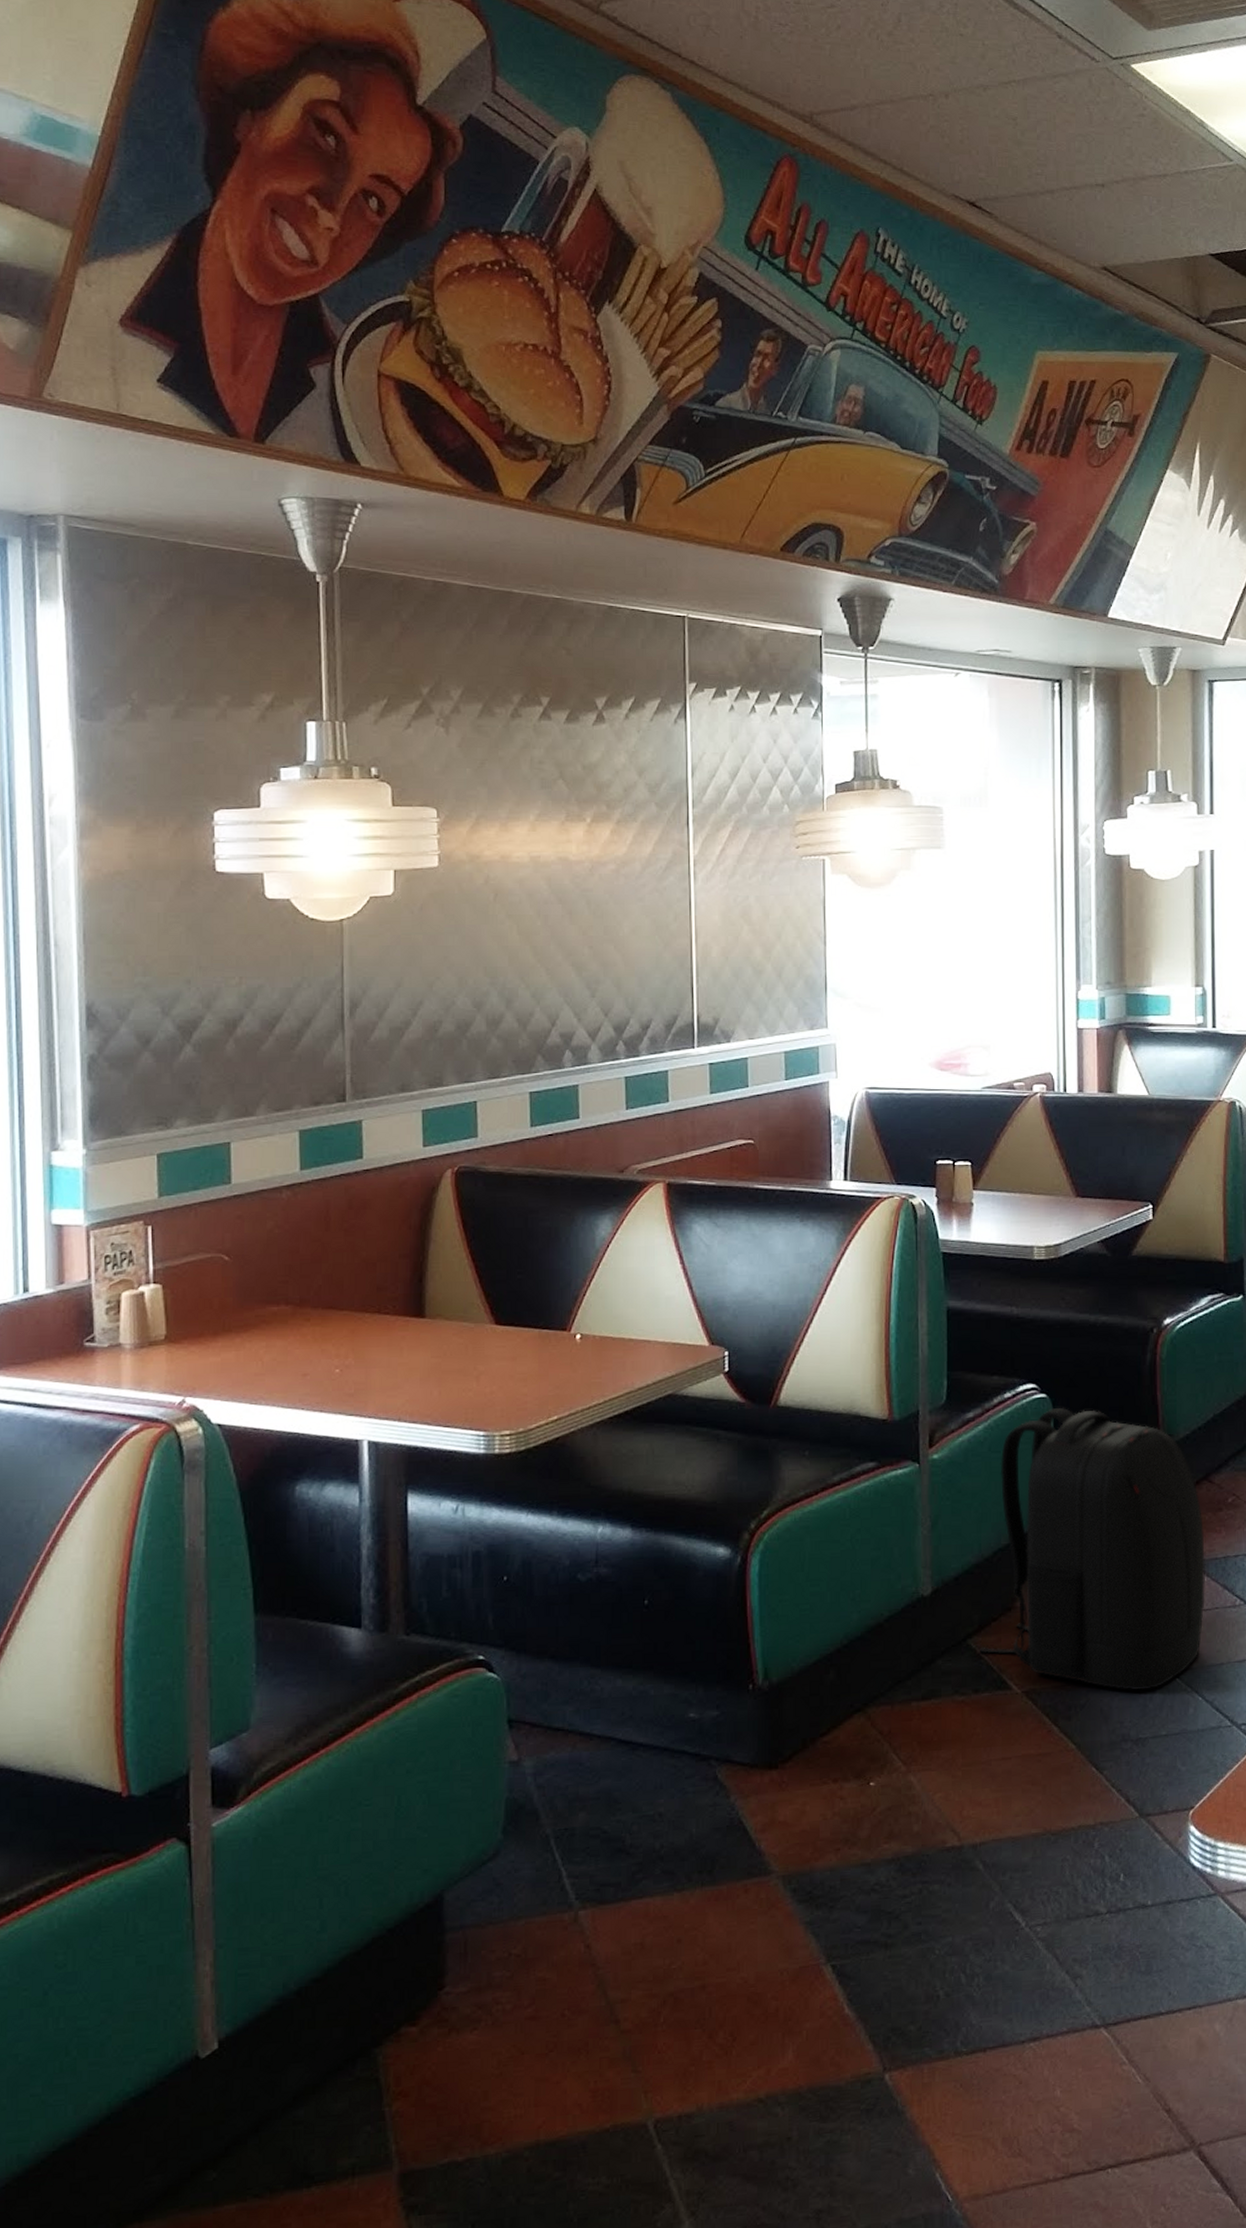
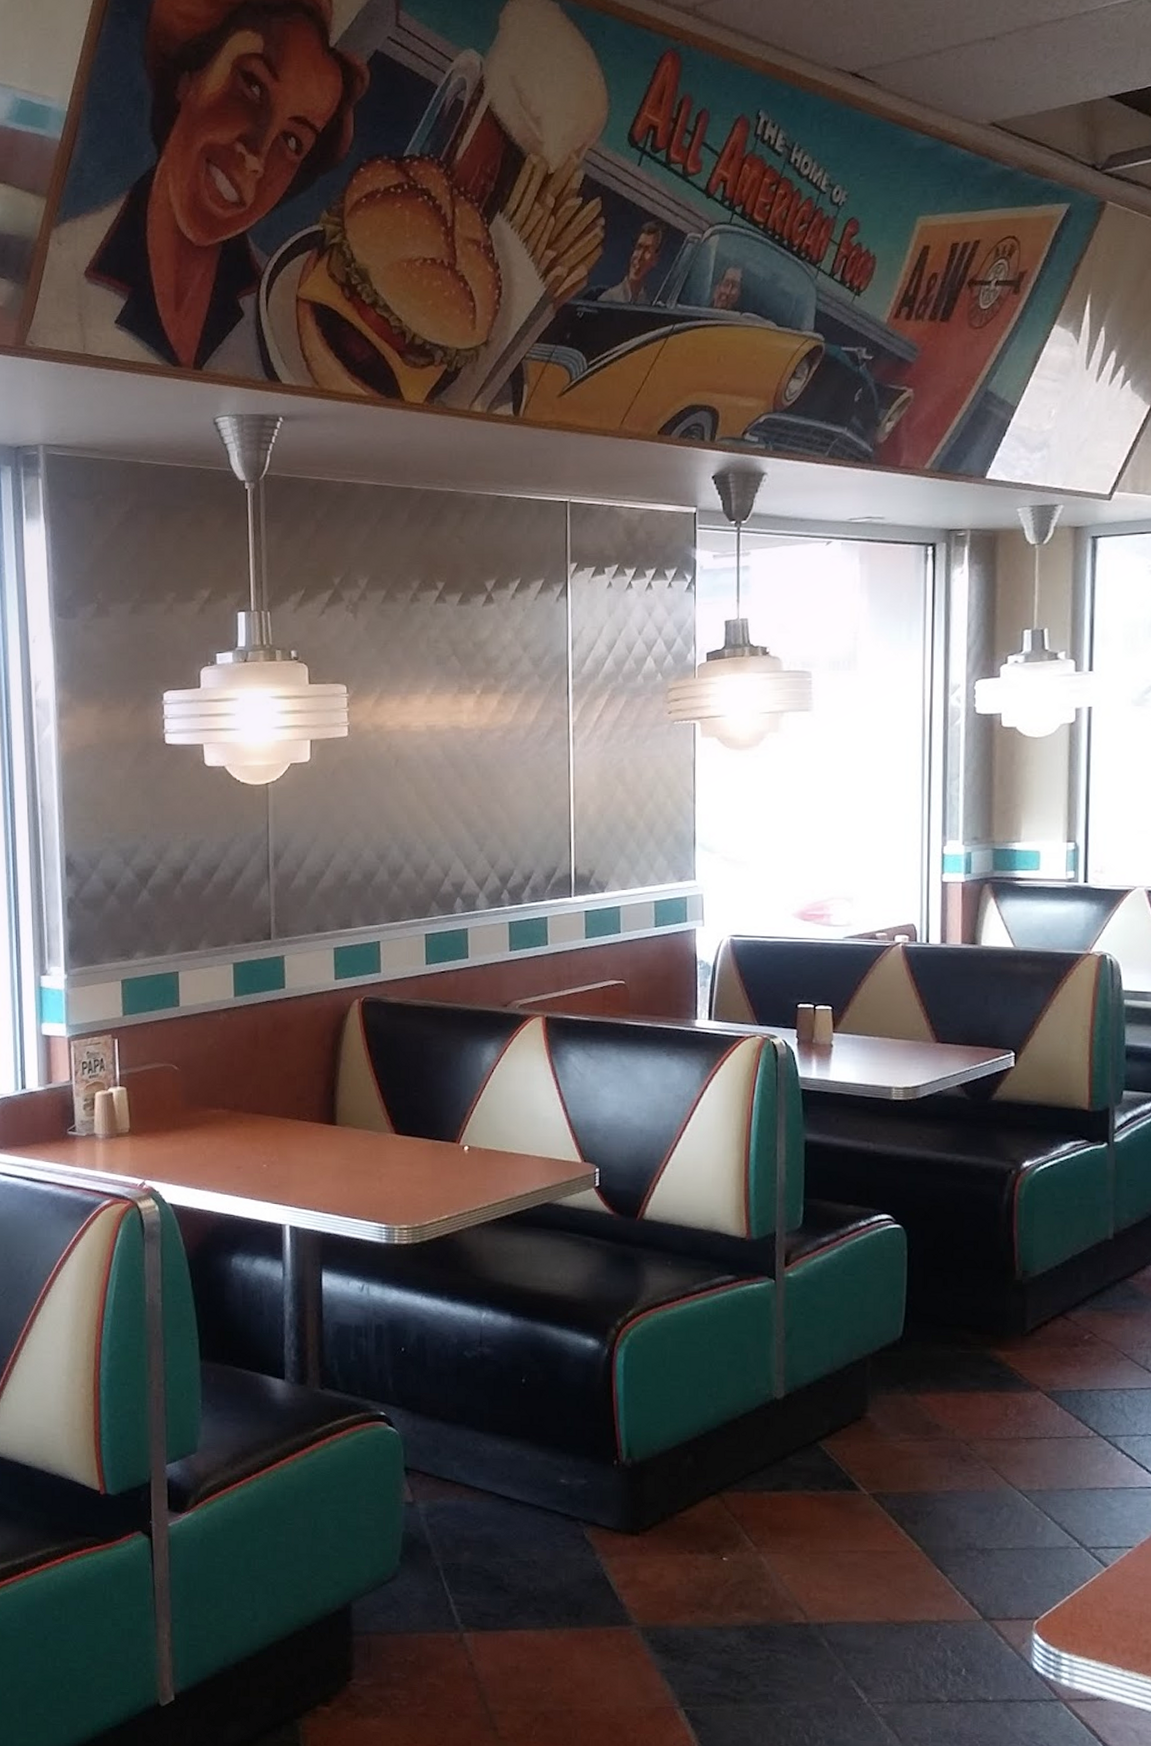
backpack: present [979,1407,1205,1691] -> none [829,1238,1059,1505]

